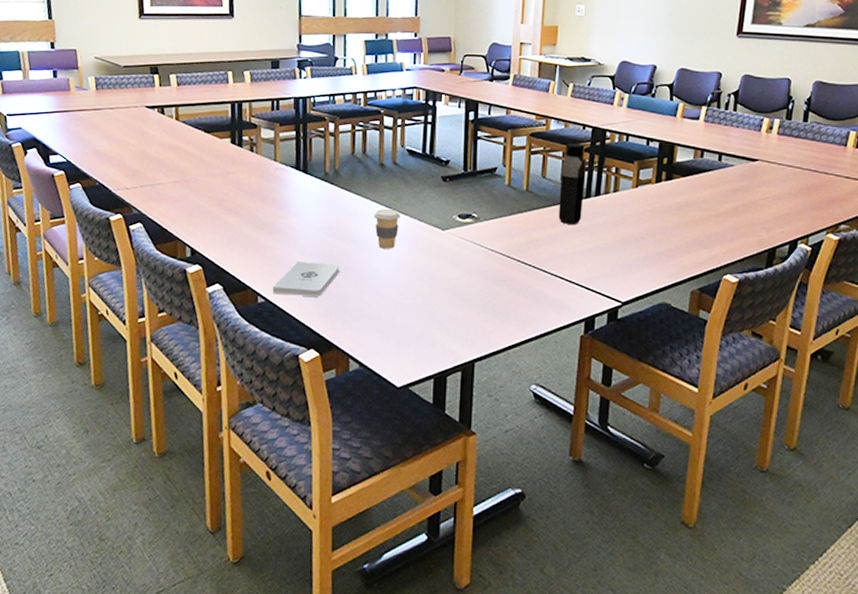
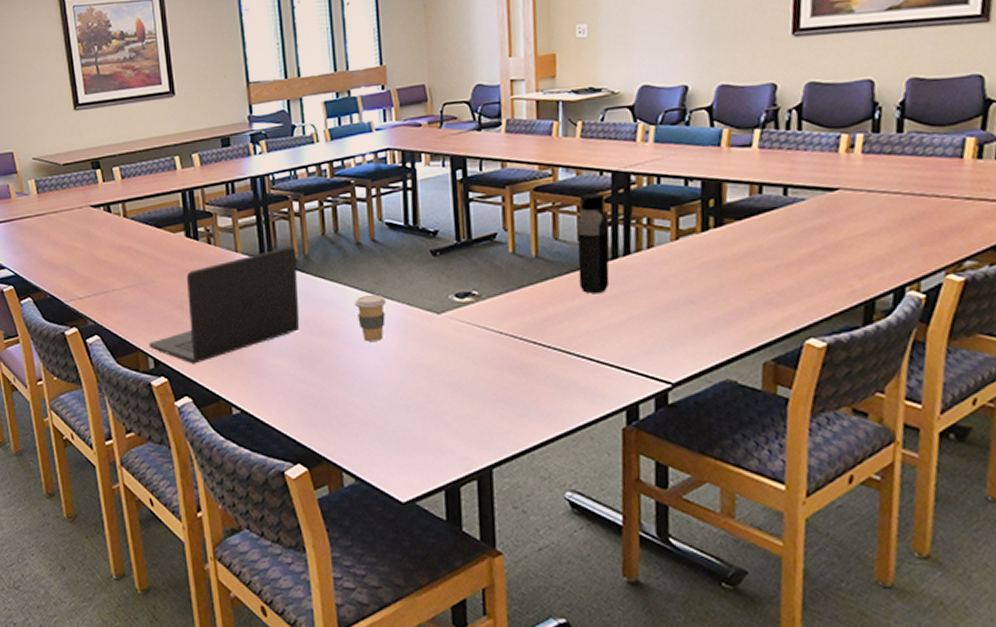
laptop: none [187,161,328,256] -> present [149,246,300,364]
notepad: present [272,262,340,297] -> none [247,363,321,404]

